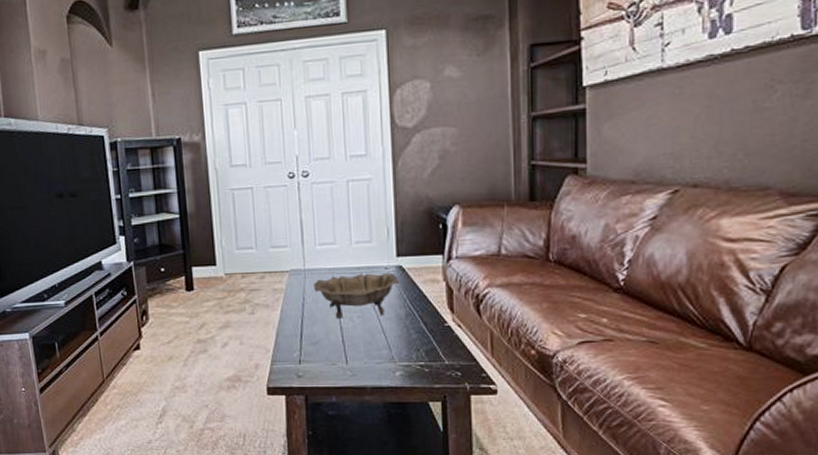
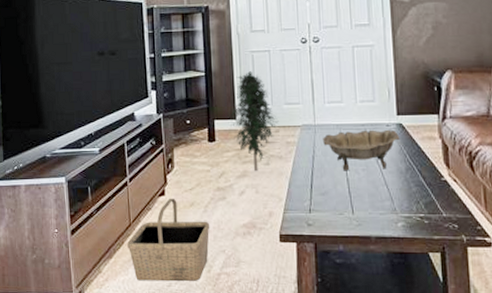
basket: none [101,352,191,438] -> present [127,198,210,281]
plant: none [210,212,264,322] -> present [231,71,279,172]

